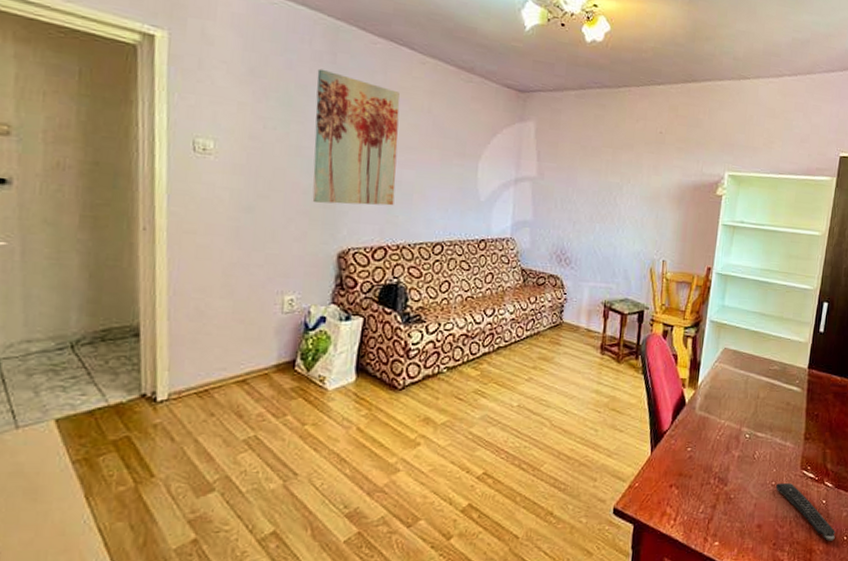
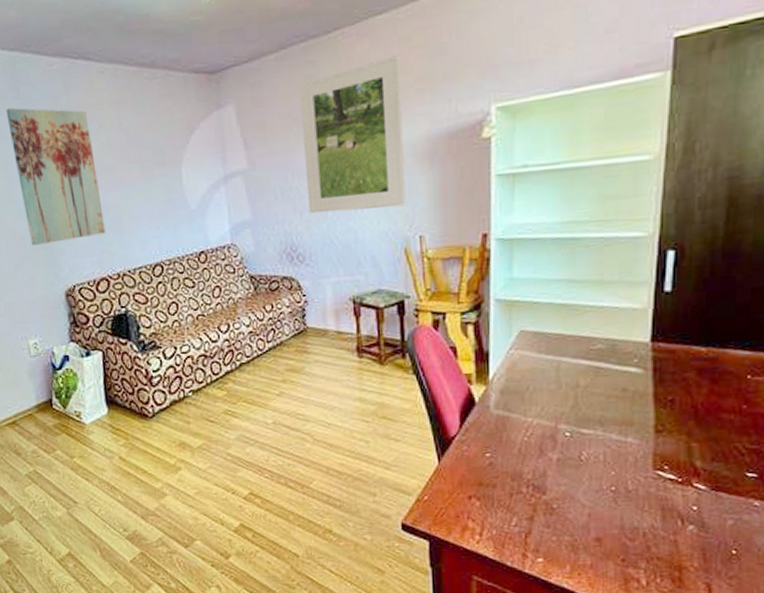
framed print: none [581,118,667,234] -> present [298,55,406,214]
remote control: present [776,483,835,541] -> none [618,488,717,556]

